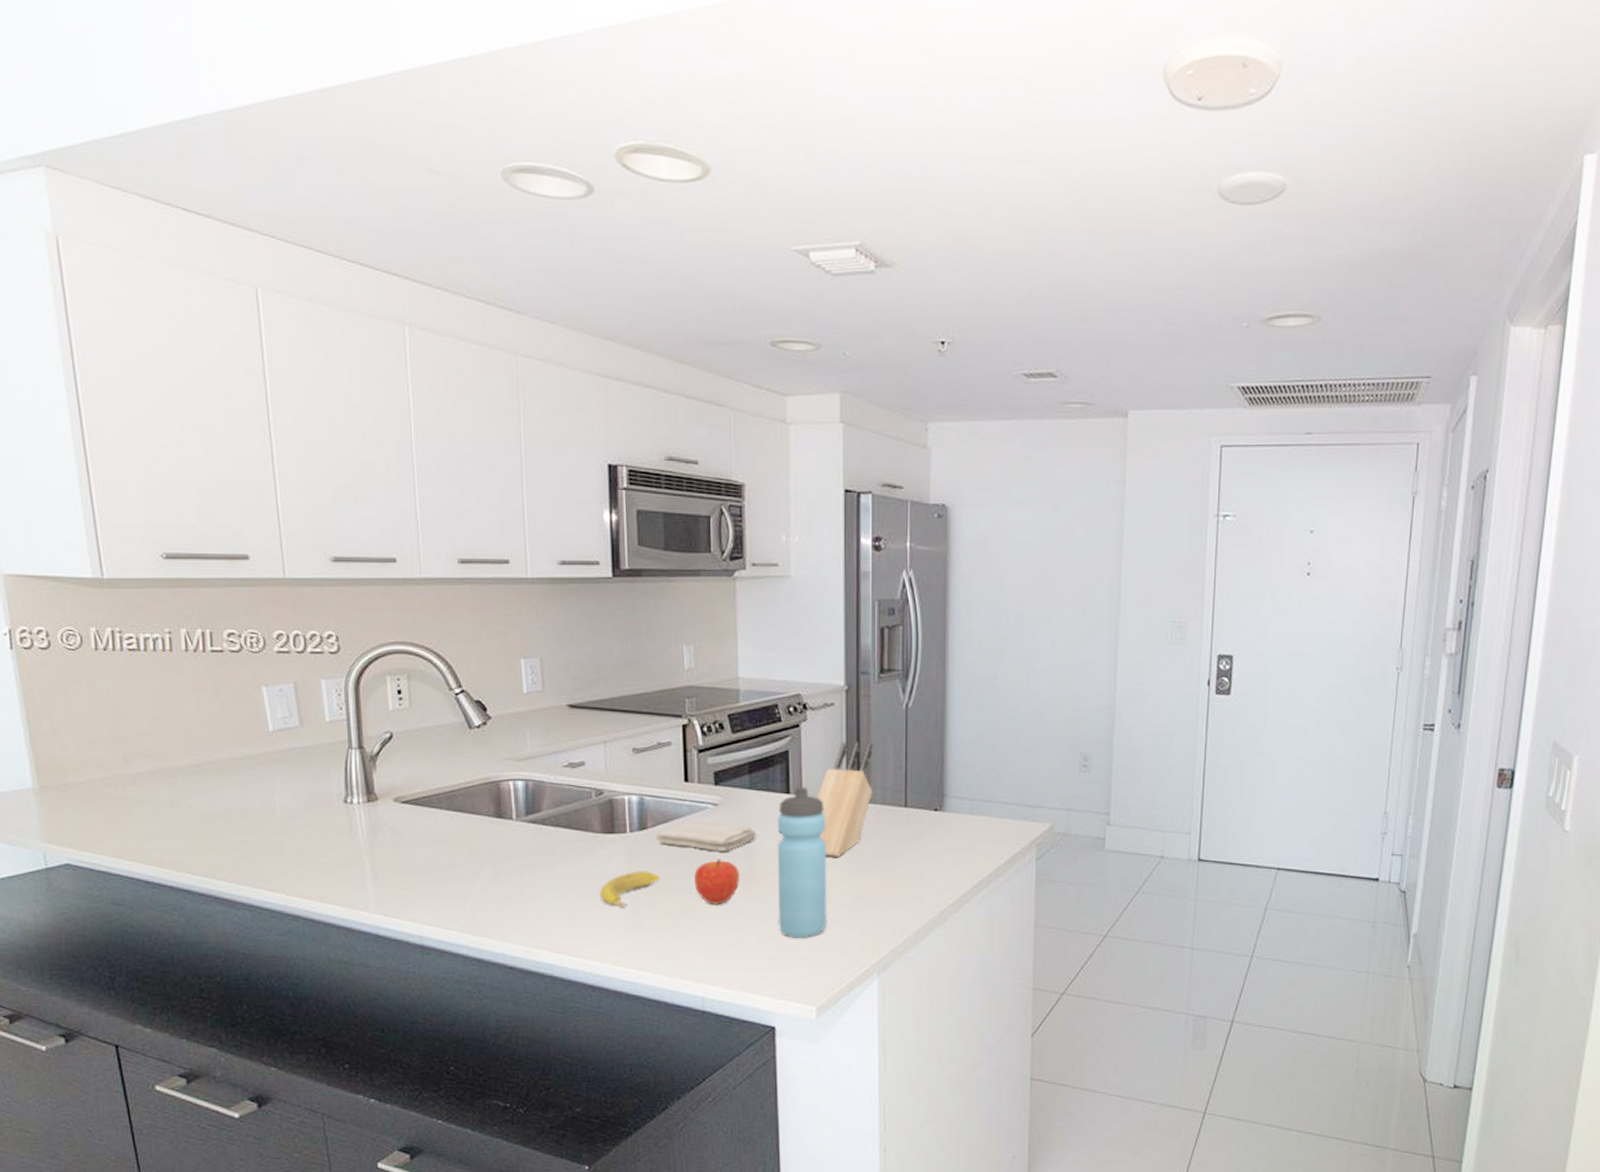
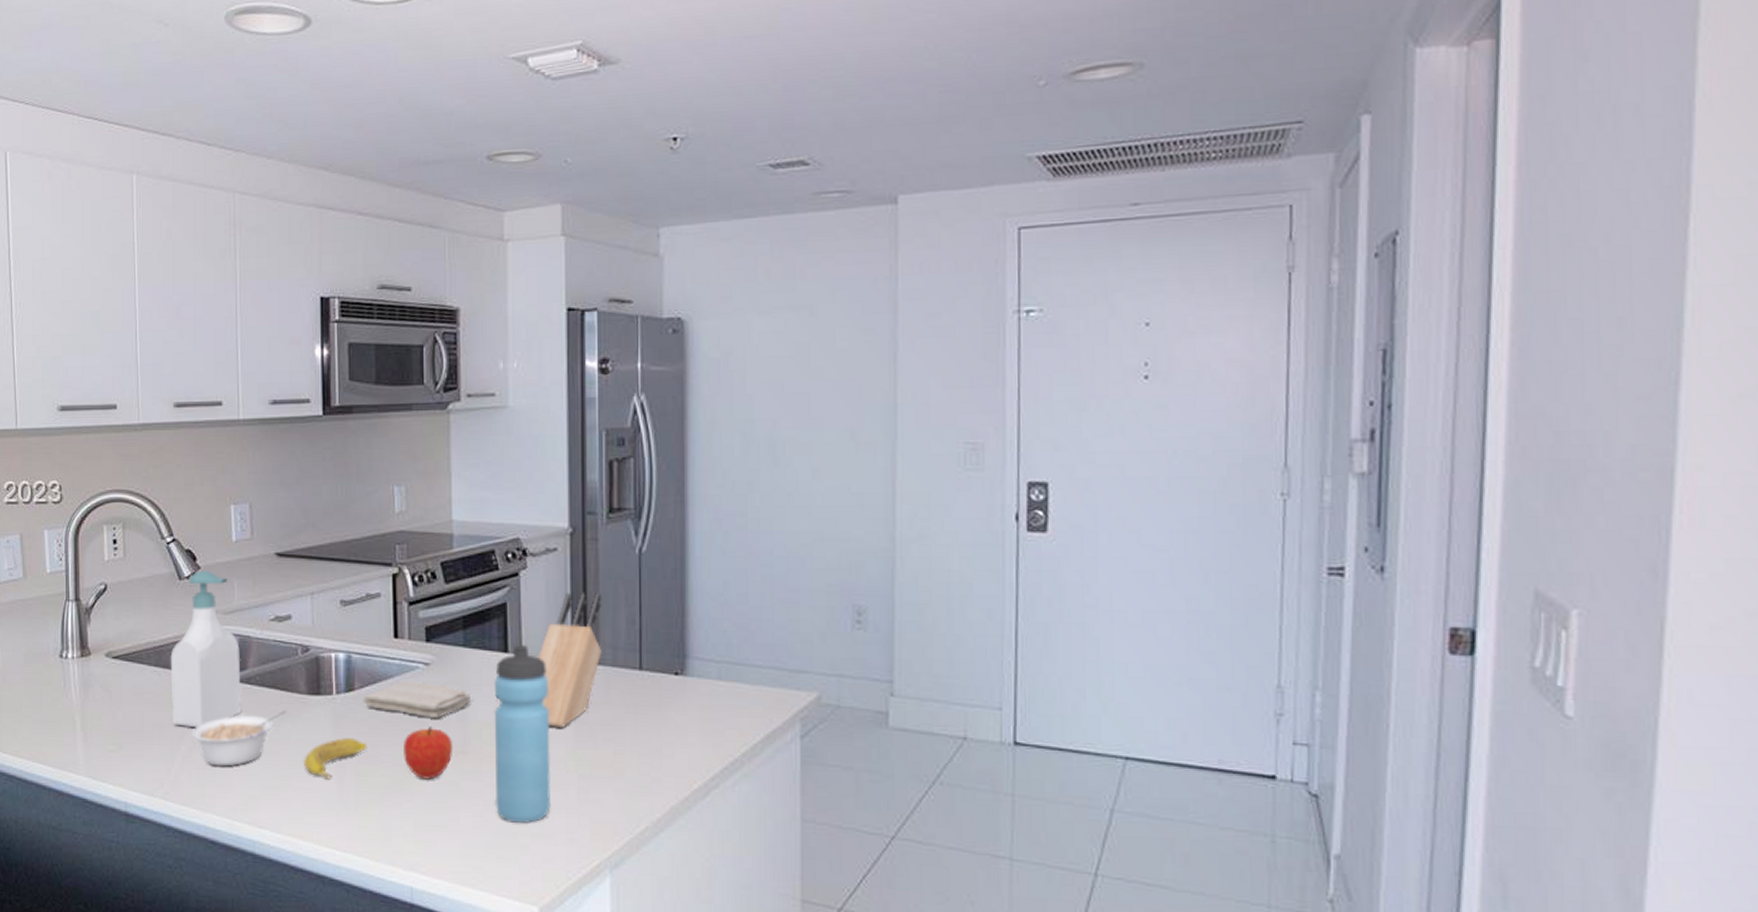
soap bottle: none [462,719,537,866] -> present [170,570,241,728]
legume: none [486,847,582,900] -> present [191,710,287,767]

